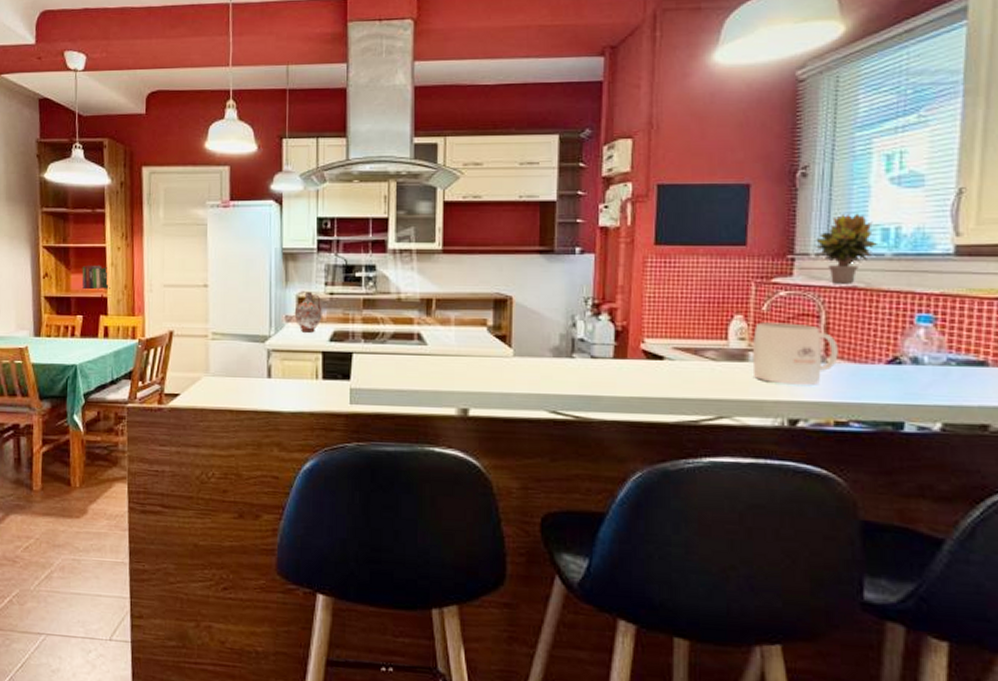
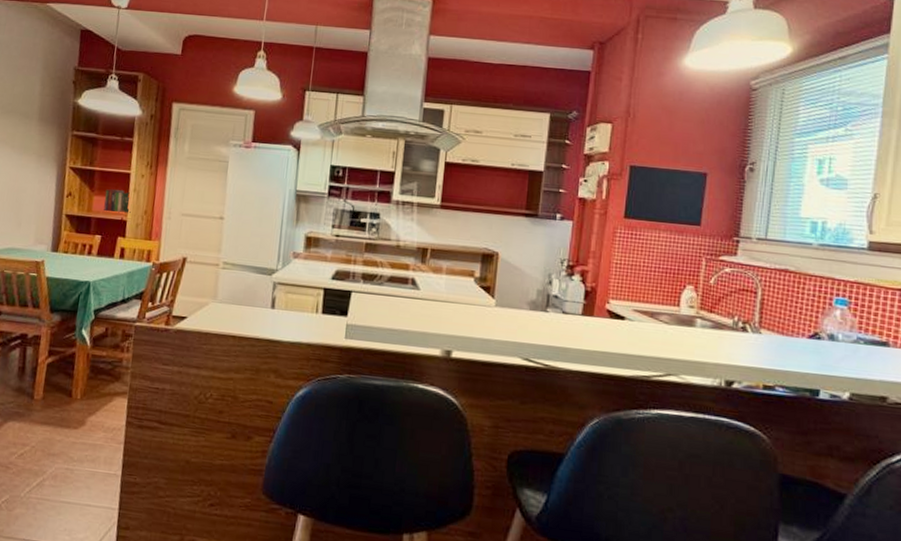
ceramic jug: present [294,291,322,333] -> none [301,232,328,270]
mug: present [752,322,838,387] -> none [698,293,770,353]
potted plant: present [814,213,877,284] -> none [756,206,807,267]

